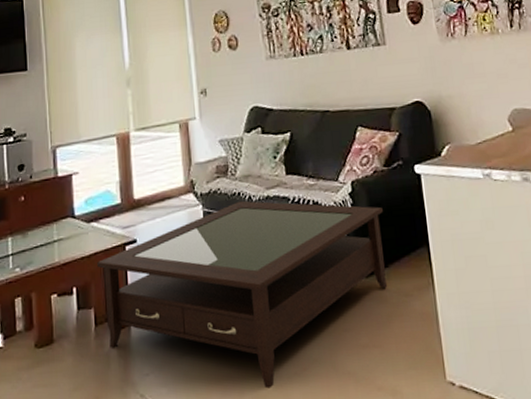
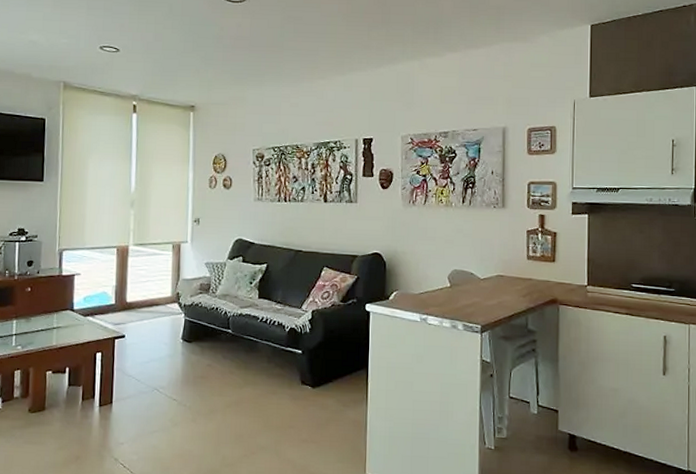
coffee table: present [97,200,388,389] -> none [89,314,335,465]

